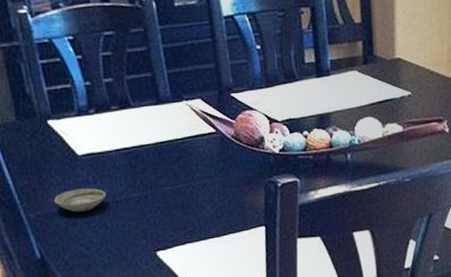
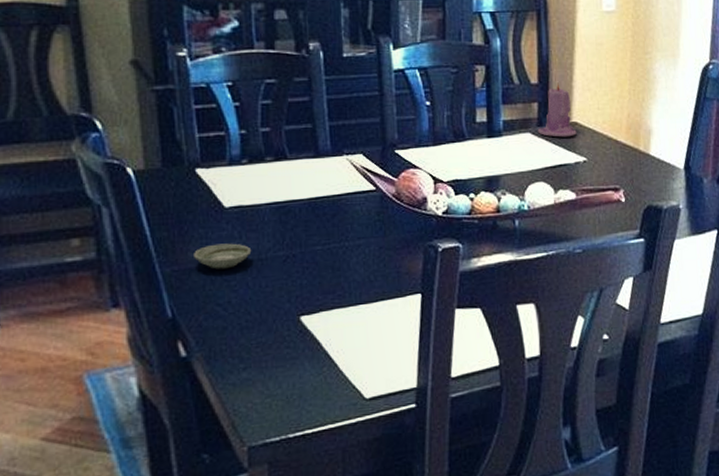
candle: none [363,20,401,74] -> present [537,82,577,138]

